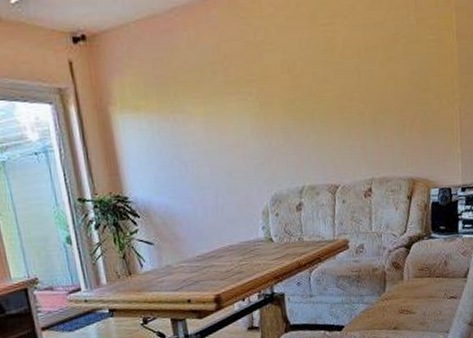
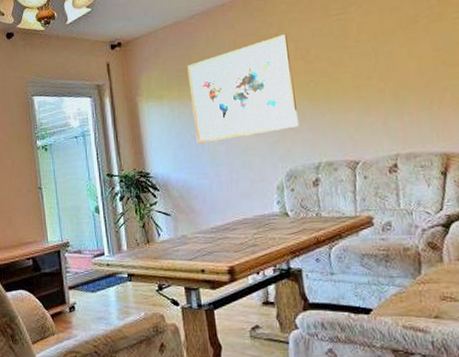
wall art: none [166,42,285,165] -> present [187,34,300,144]

